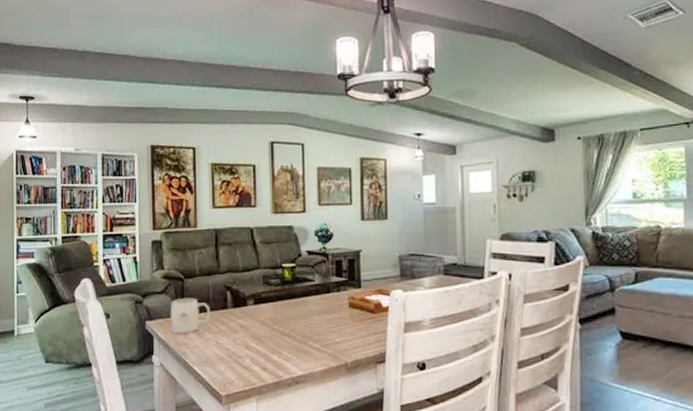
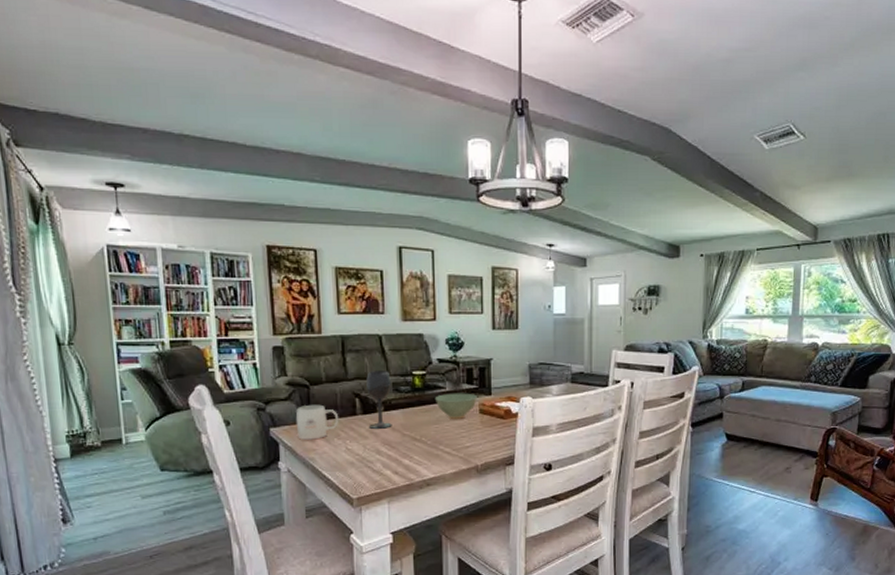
wine glass: none [238,263,262,323] -> present [366,371,392,429]
bowl: none [304,286,346,314] -> present [434,393,477,420]

